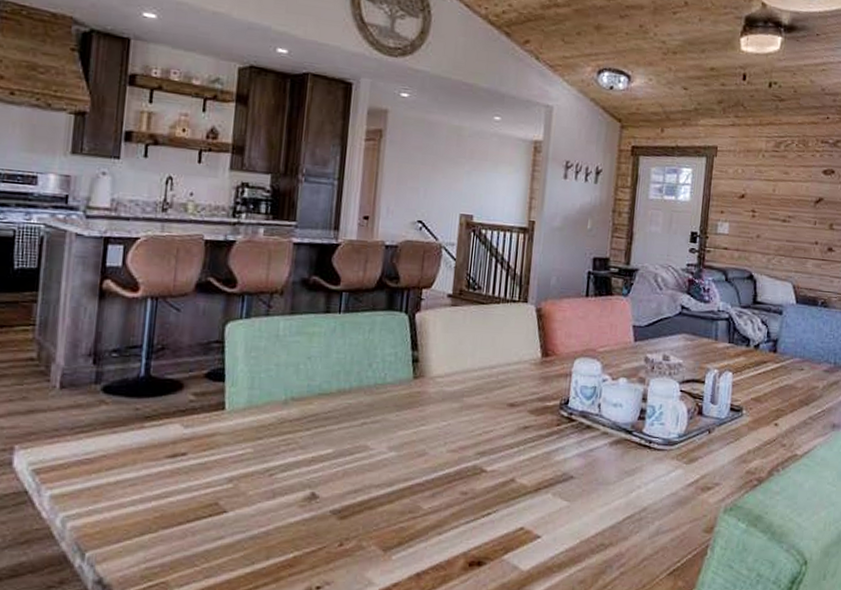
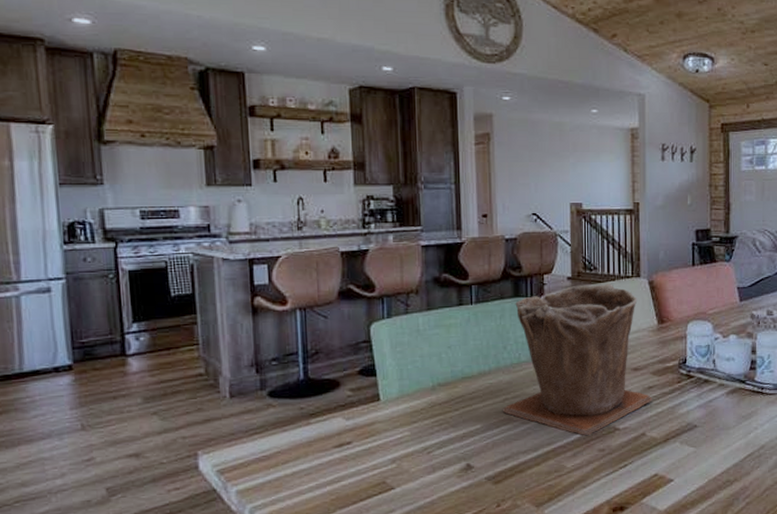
plant pot: none [358,304,527,475] -> present [502,284,652,436]

